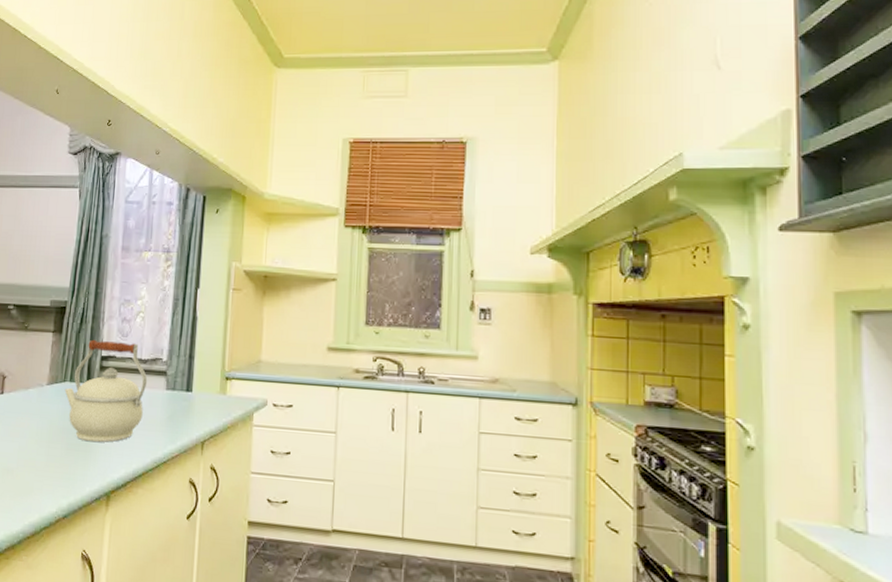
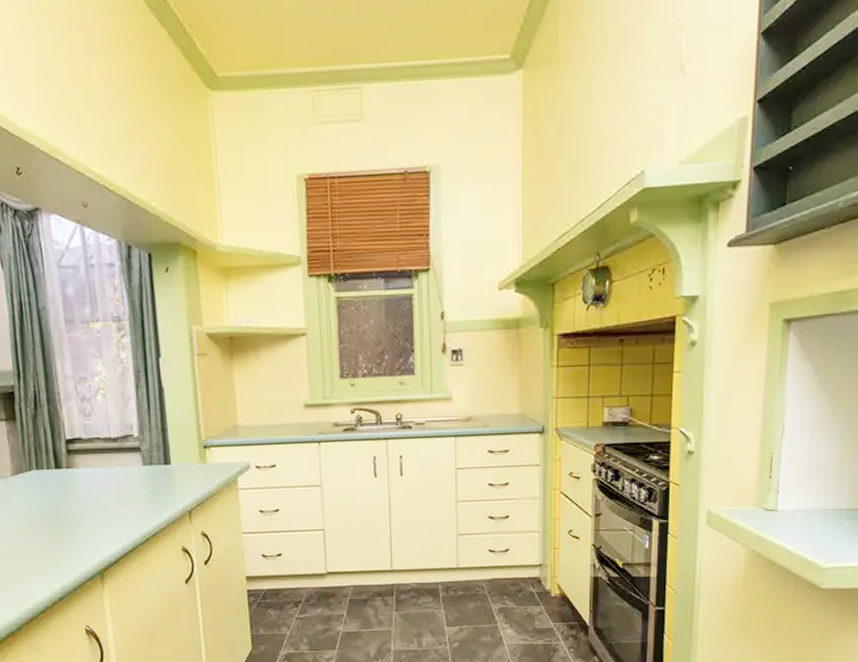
kettle: present [64,339,148,443] -> none [32,422,123,526]

